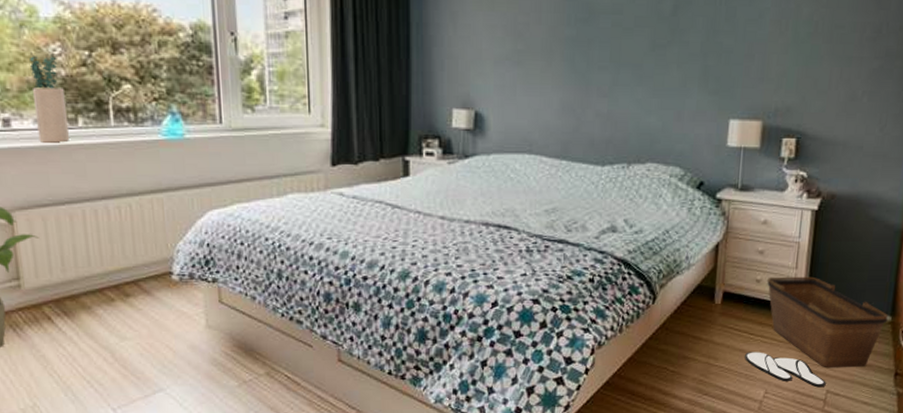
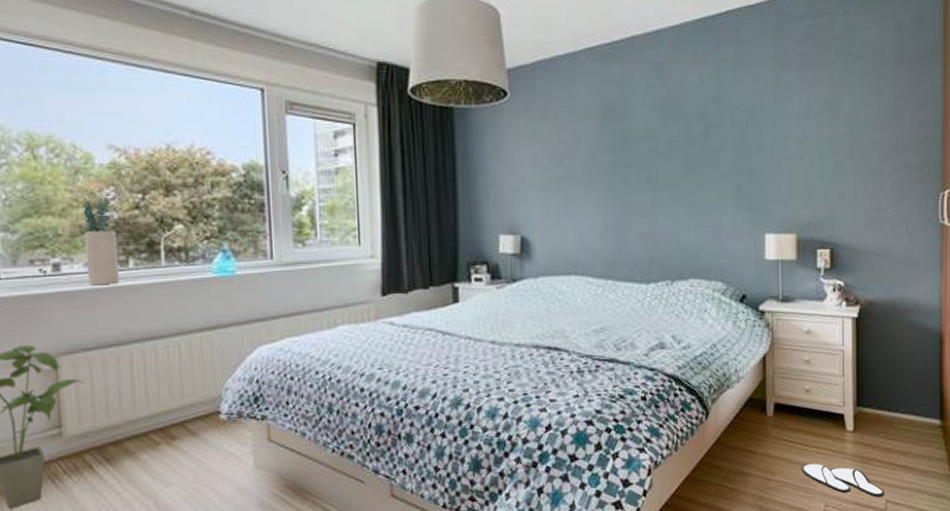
bicycle basket: present [767,276,888,367] -> none [816,383,938,476]

